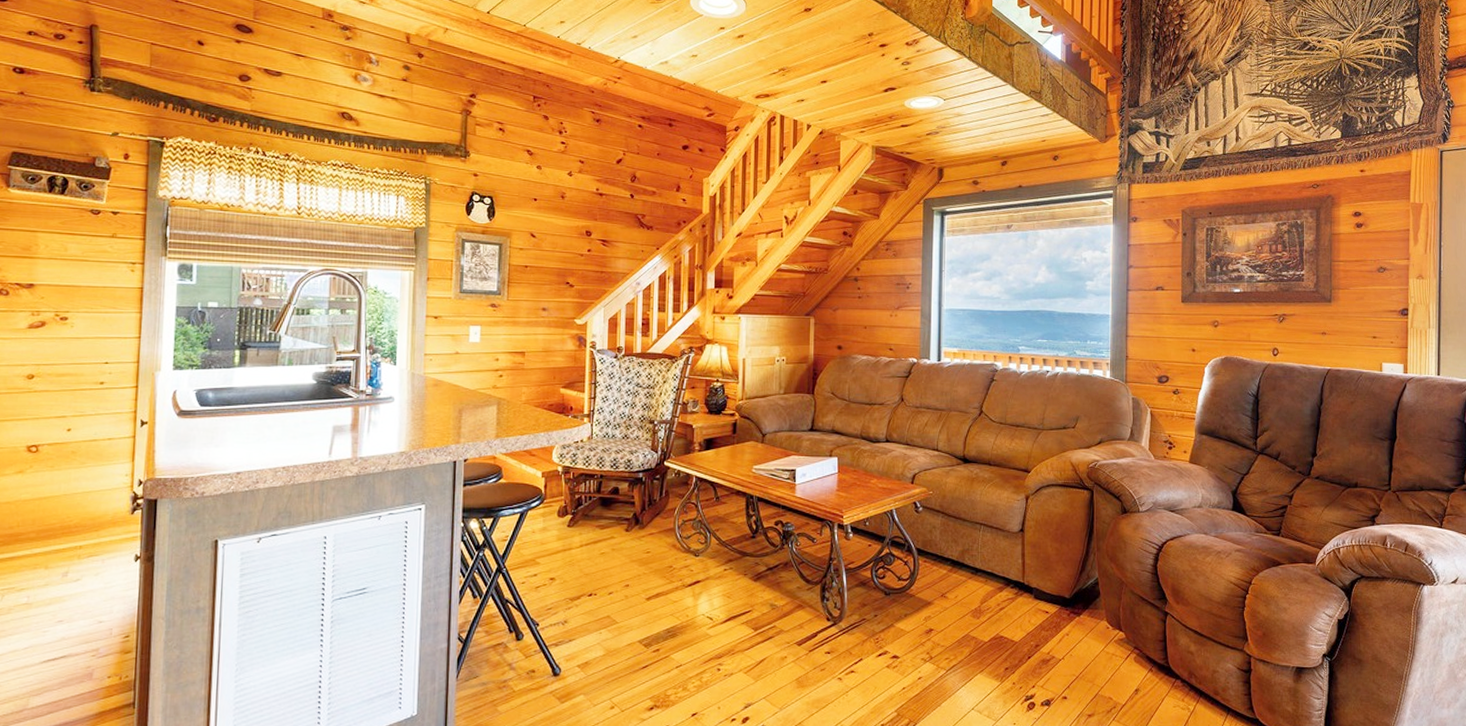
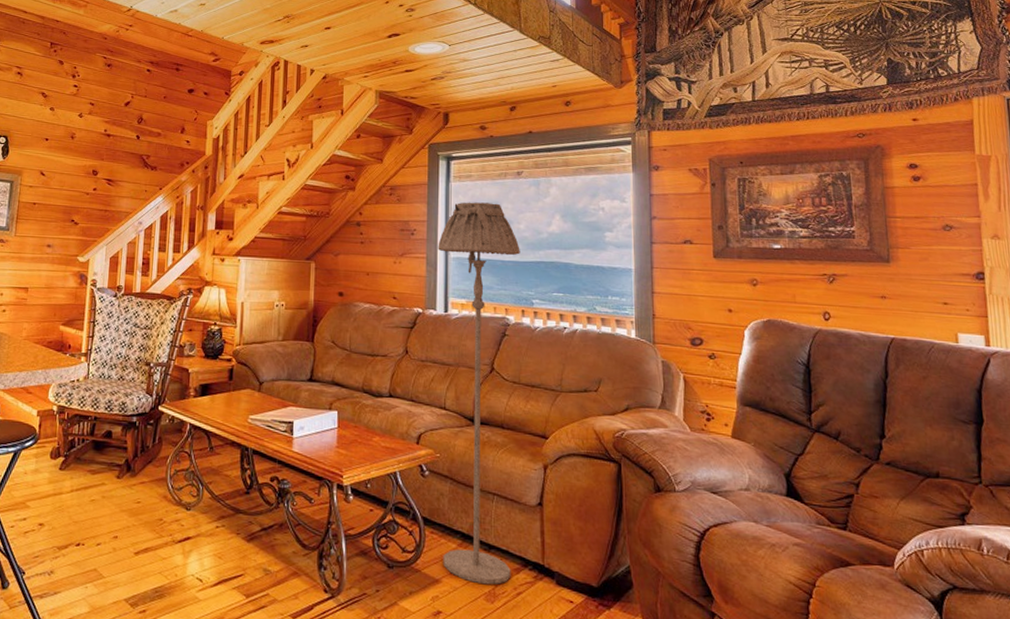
floor lamp: none [932,255,1009,603] -> present [438,202,520,585]

